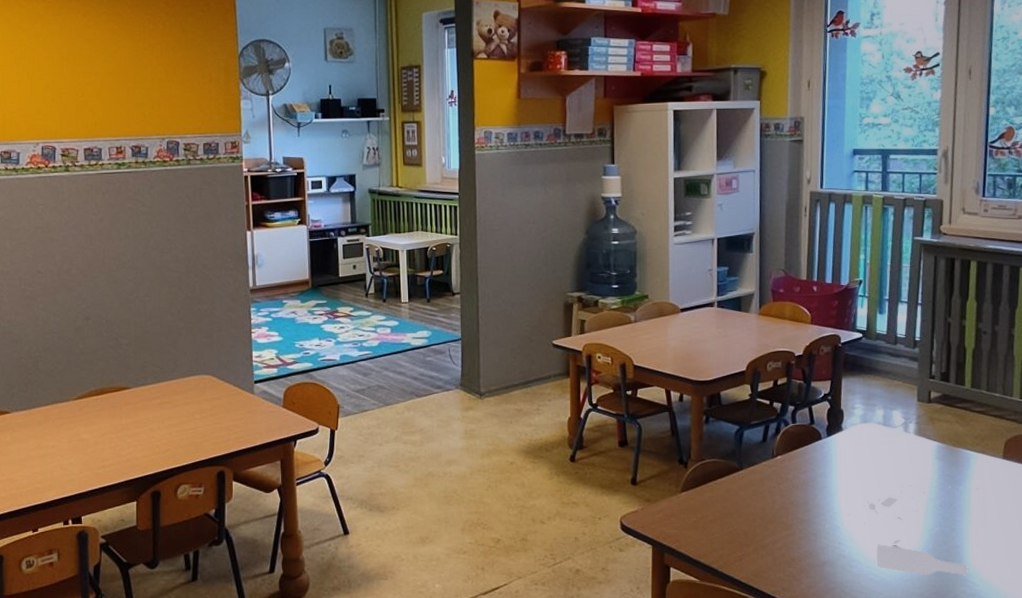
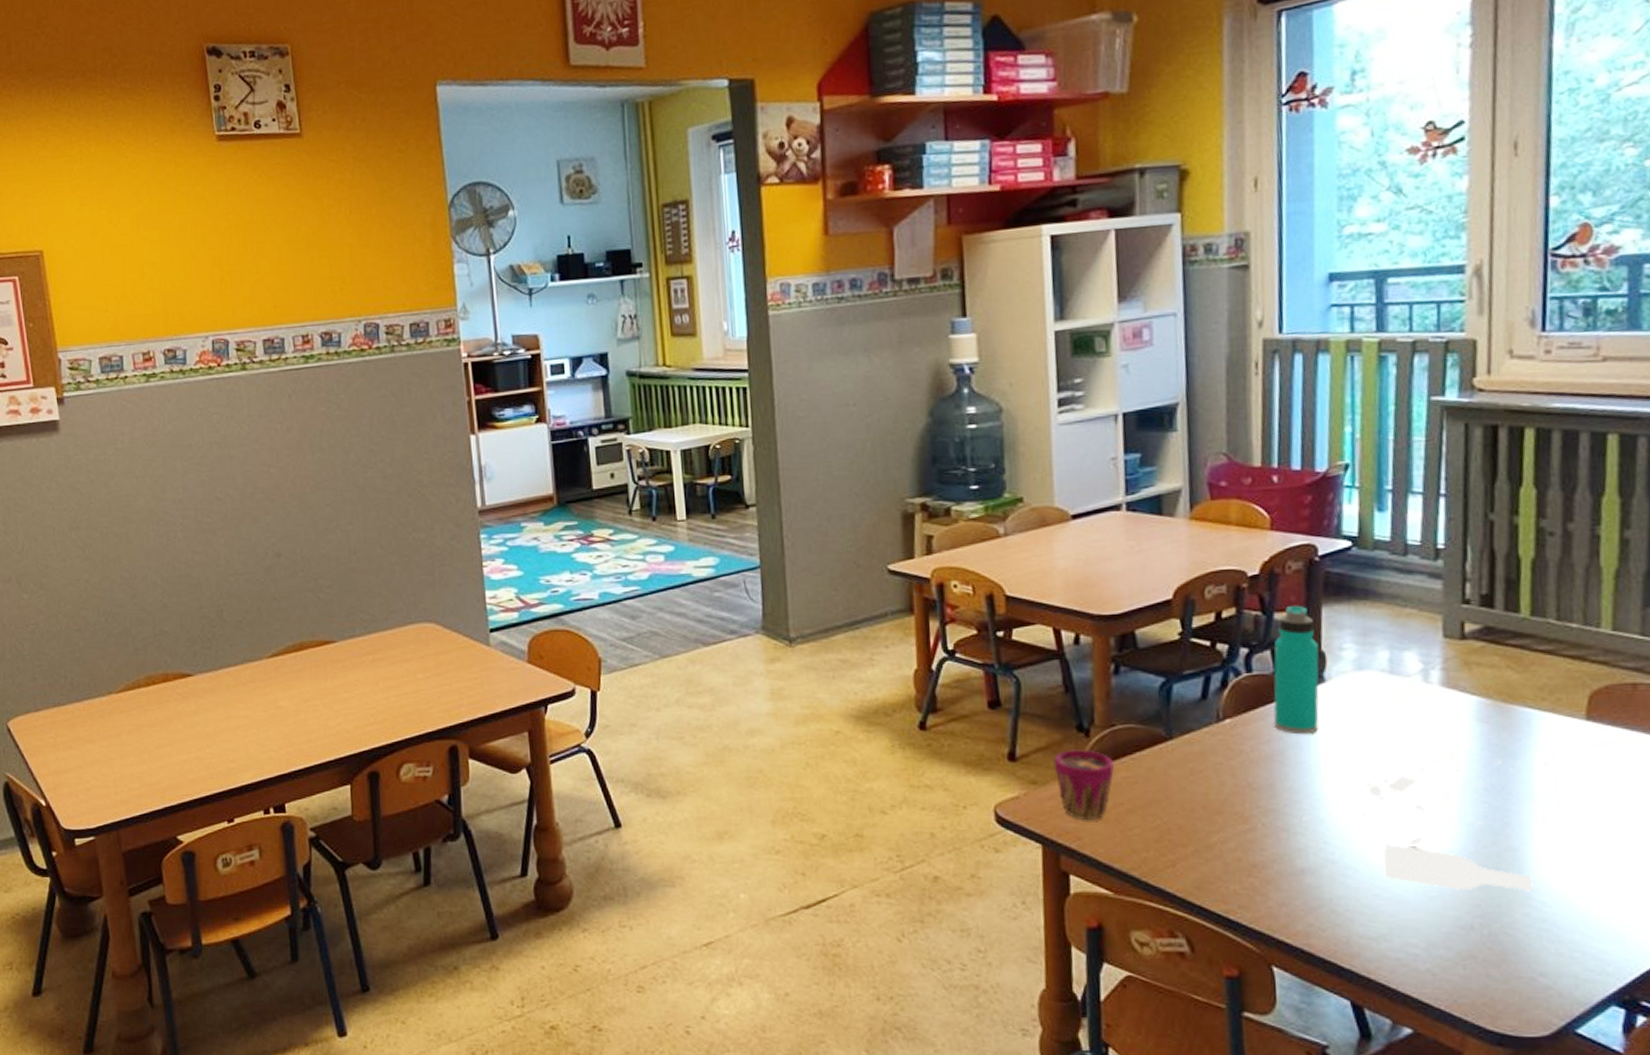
cup: none [662,477,703,528] -> present [1053,749,1114,821]
water bottle: none [809,377,839,467] -> present [1273,605,1319,735]

